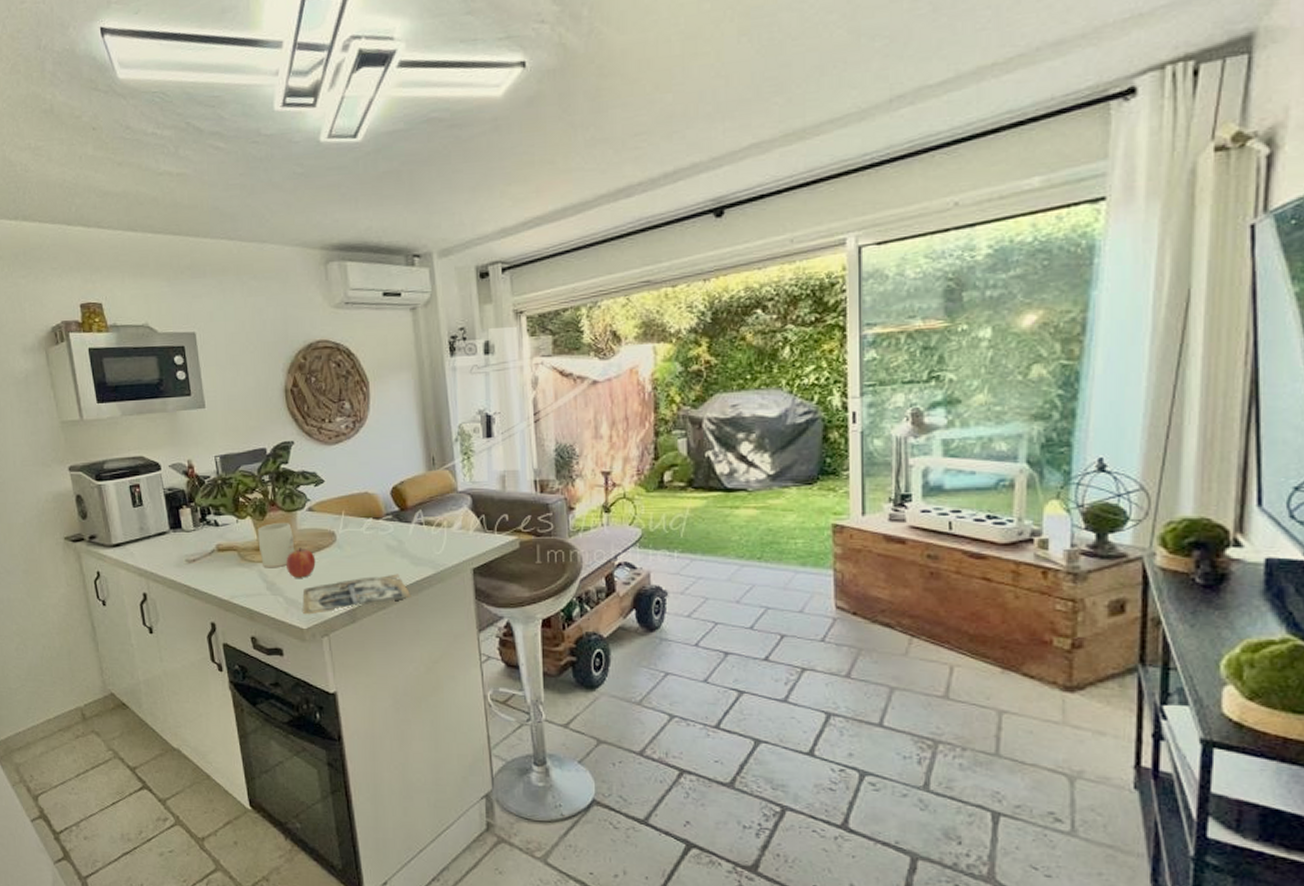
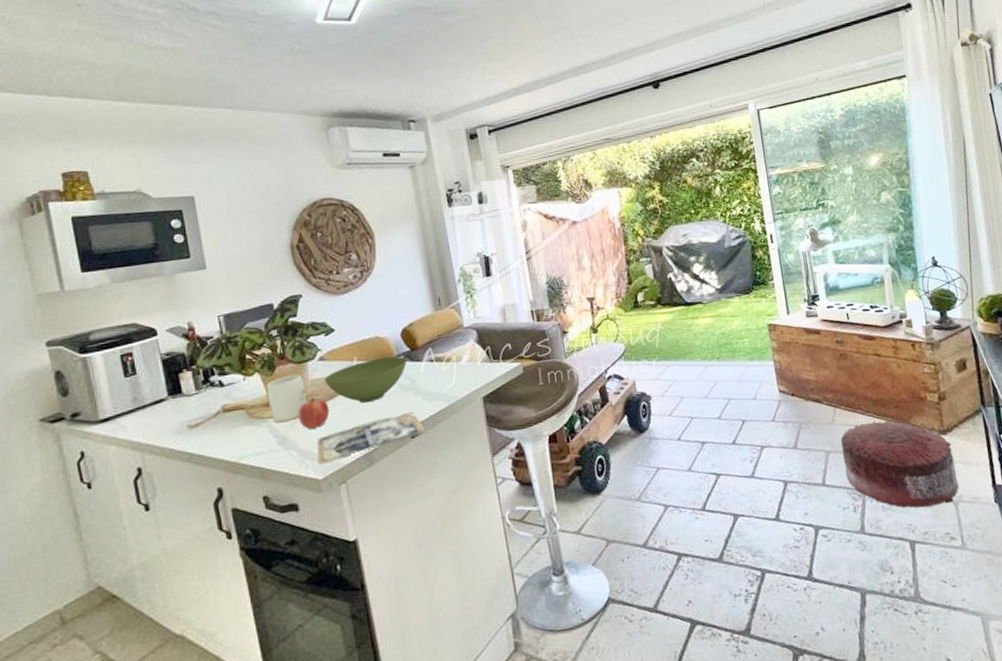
bowl: none [312,515,395,558] -> present [324,356,407,403]
pouf: none [912,661,1081,778] -> present [841,419,959,508]

